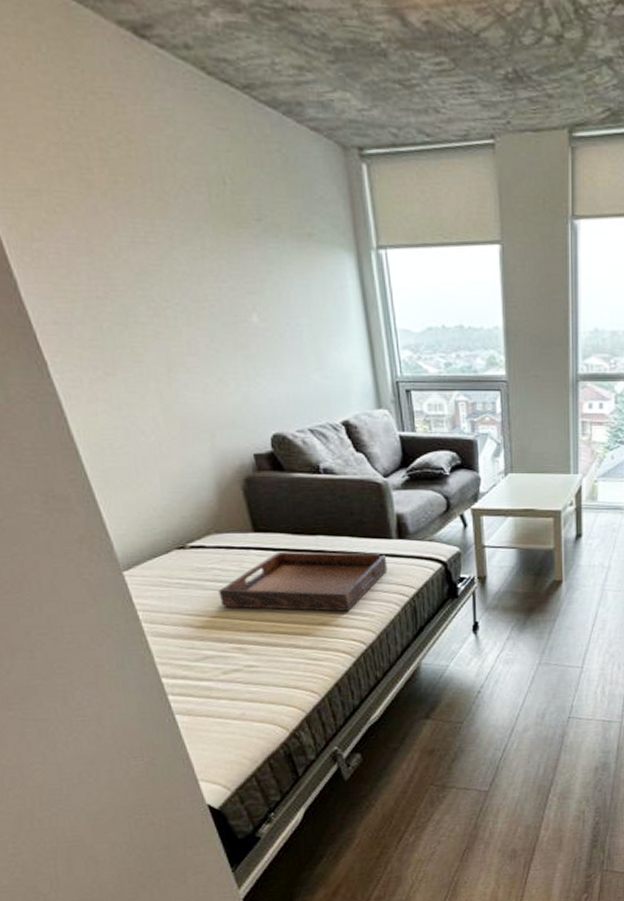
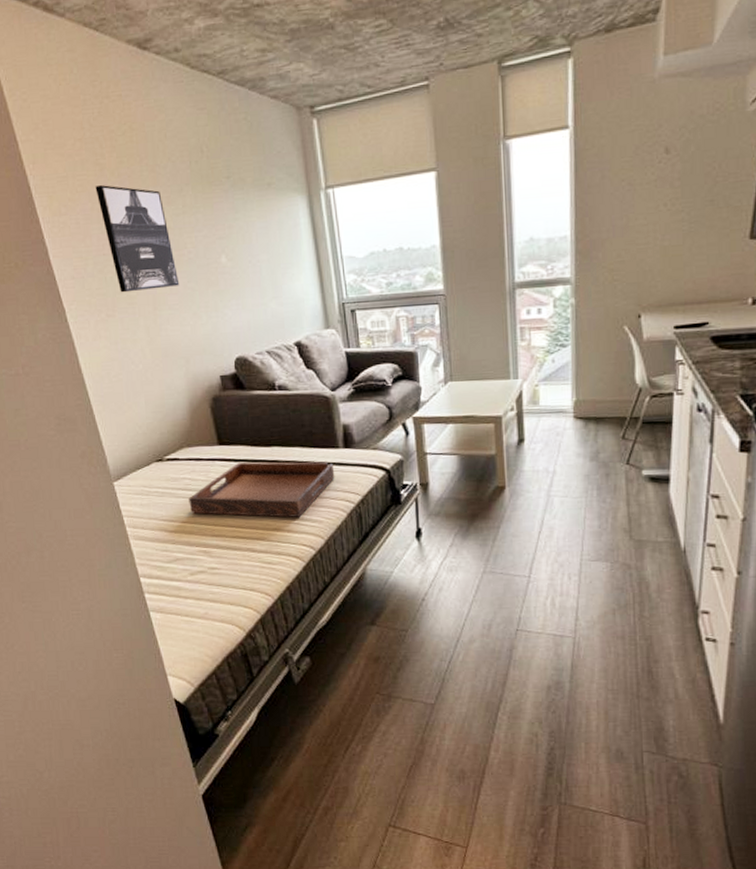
wall art: none [81,208,200,348] -> present [95,185,180,293]

